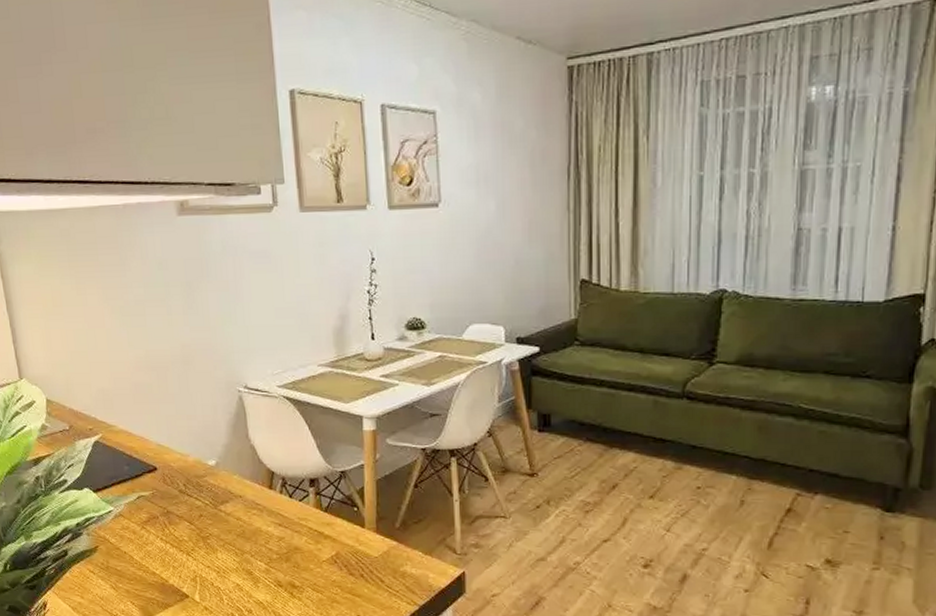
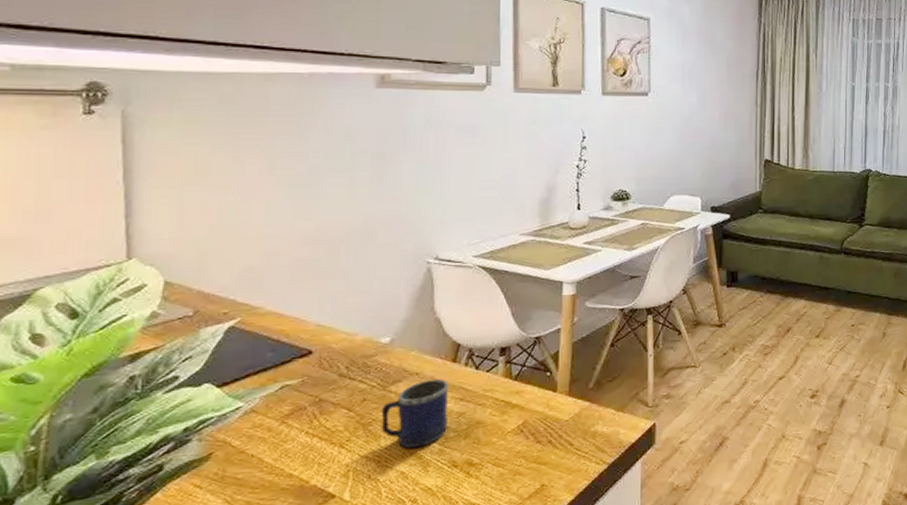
mug: none [215,503,270,565] -> present [381,379,450,449]

